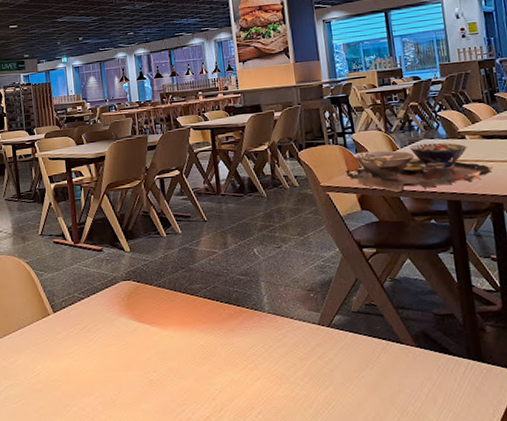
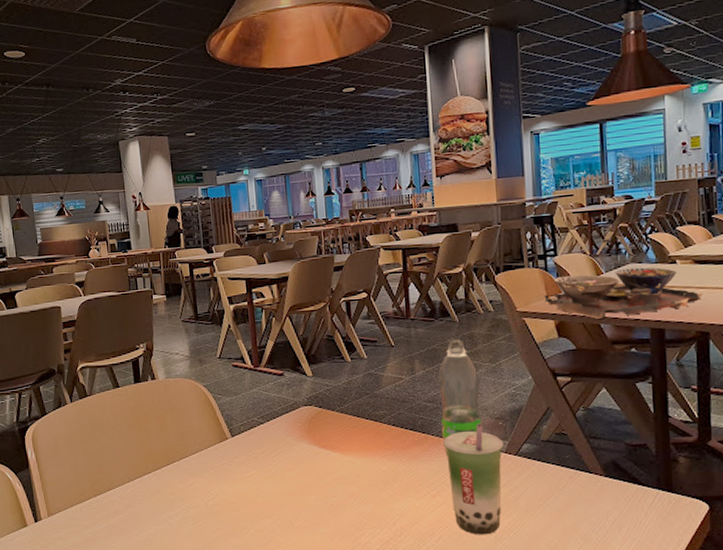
bottle: none [250,213,294,326] -> present [438,339,482,453]
beverage cup: none [257,295,318,409] -> present [443,423,504,535]

